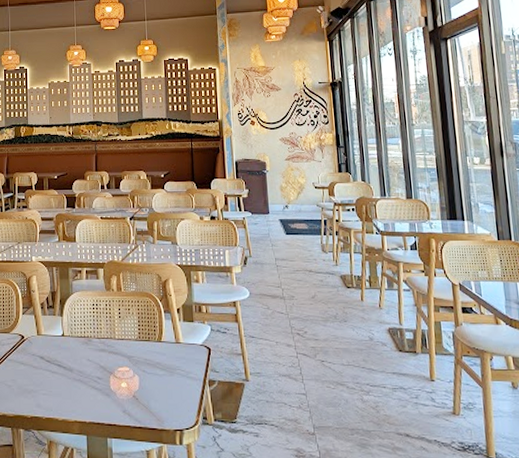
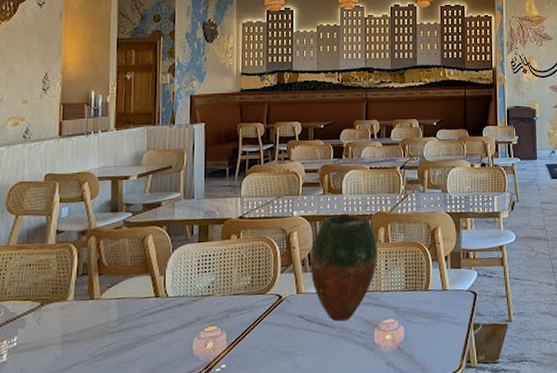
vase: none [49,261,112,365] -> present [311,213,378,322]

